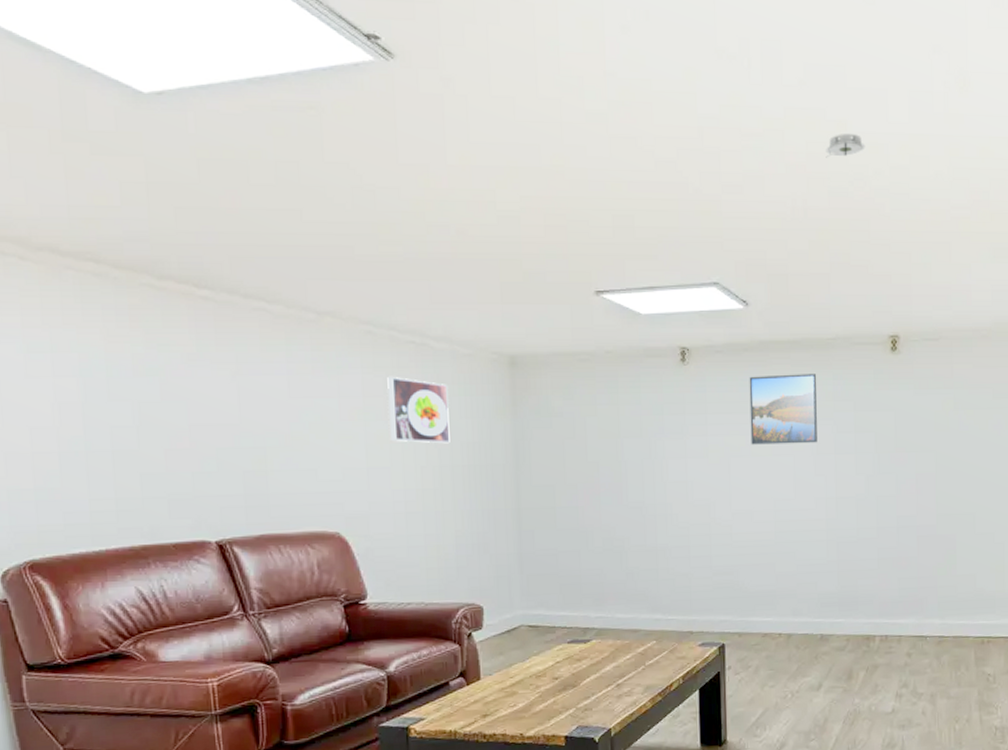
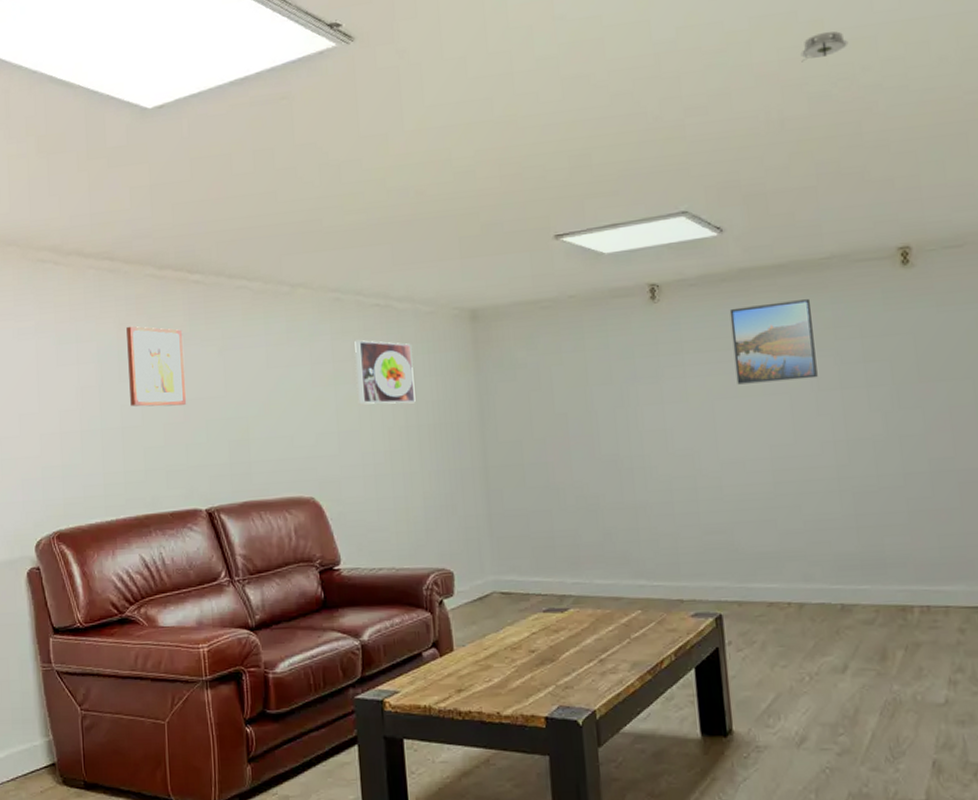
wall art: none [117,339,193,431] -> present [126,326,187,407]

